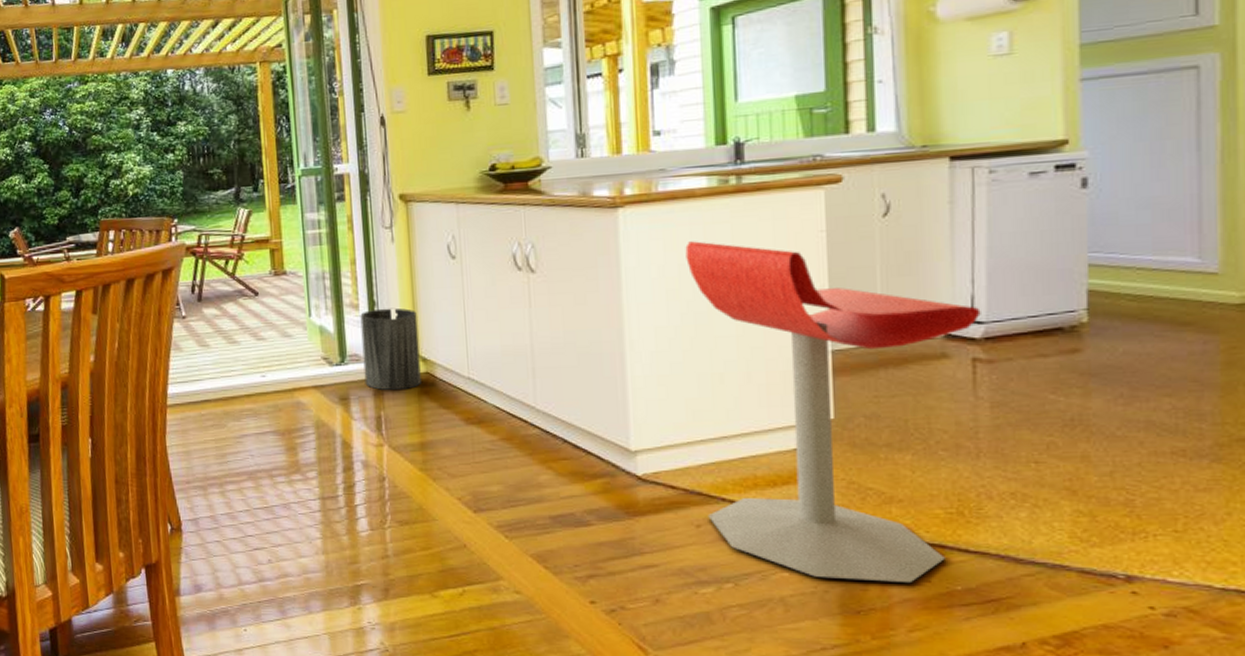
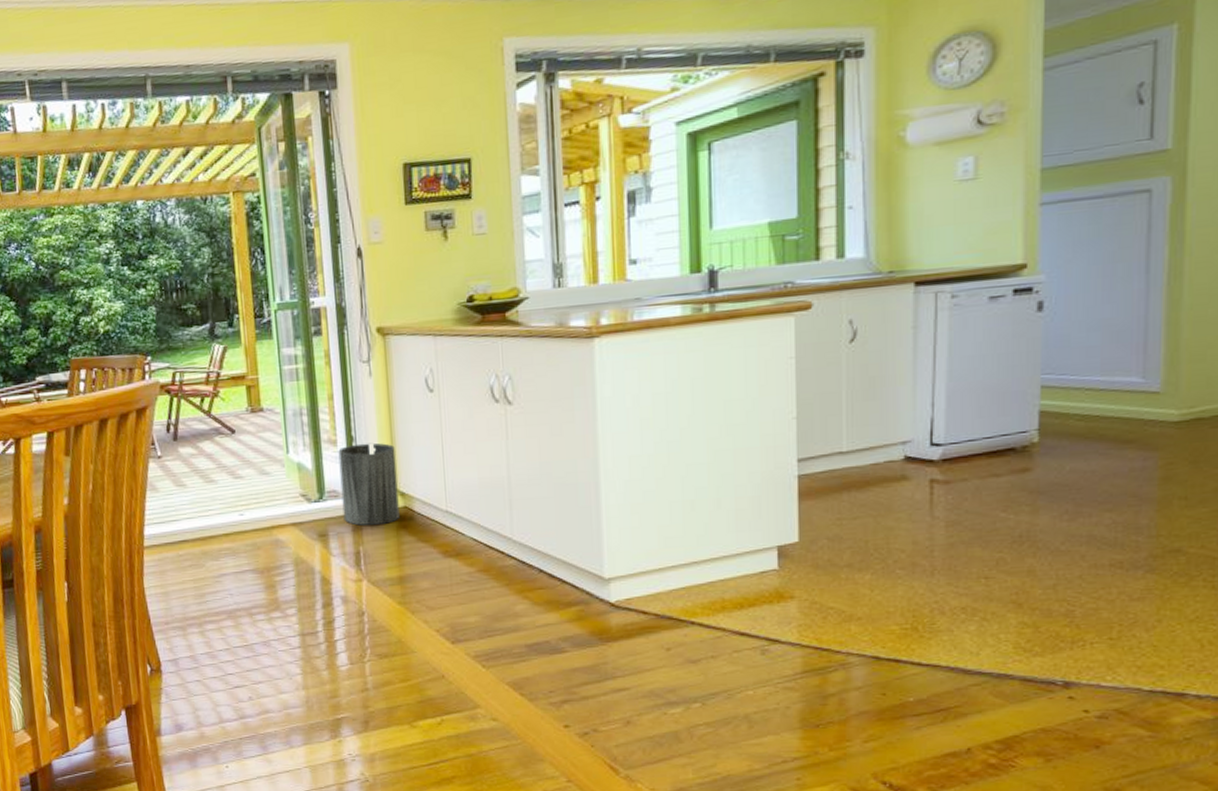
stool: present [685,241,981,584] -> none [659,370,939,697]

